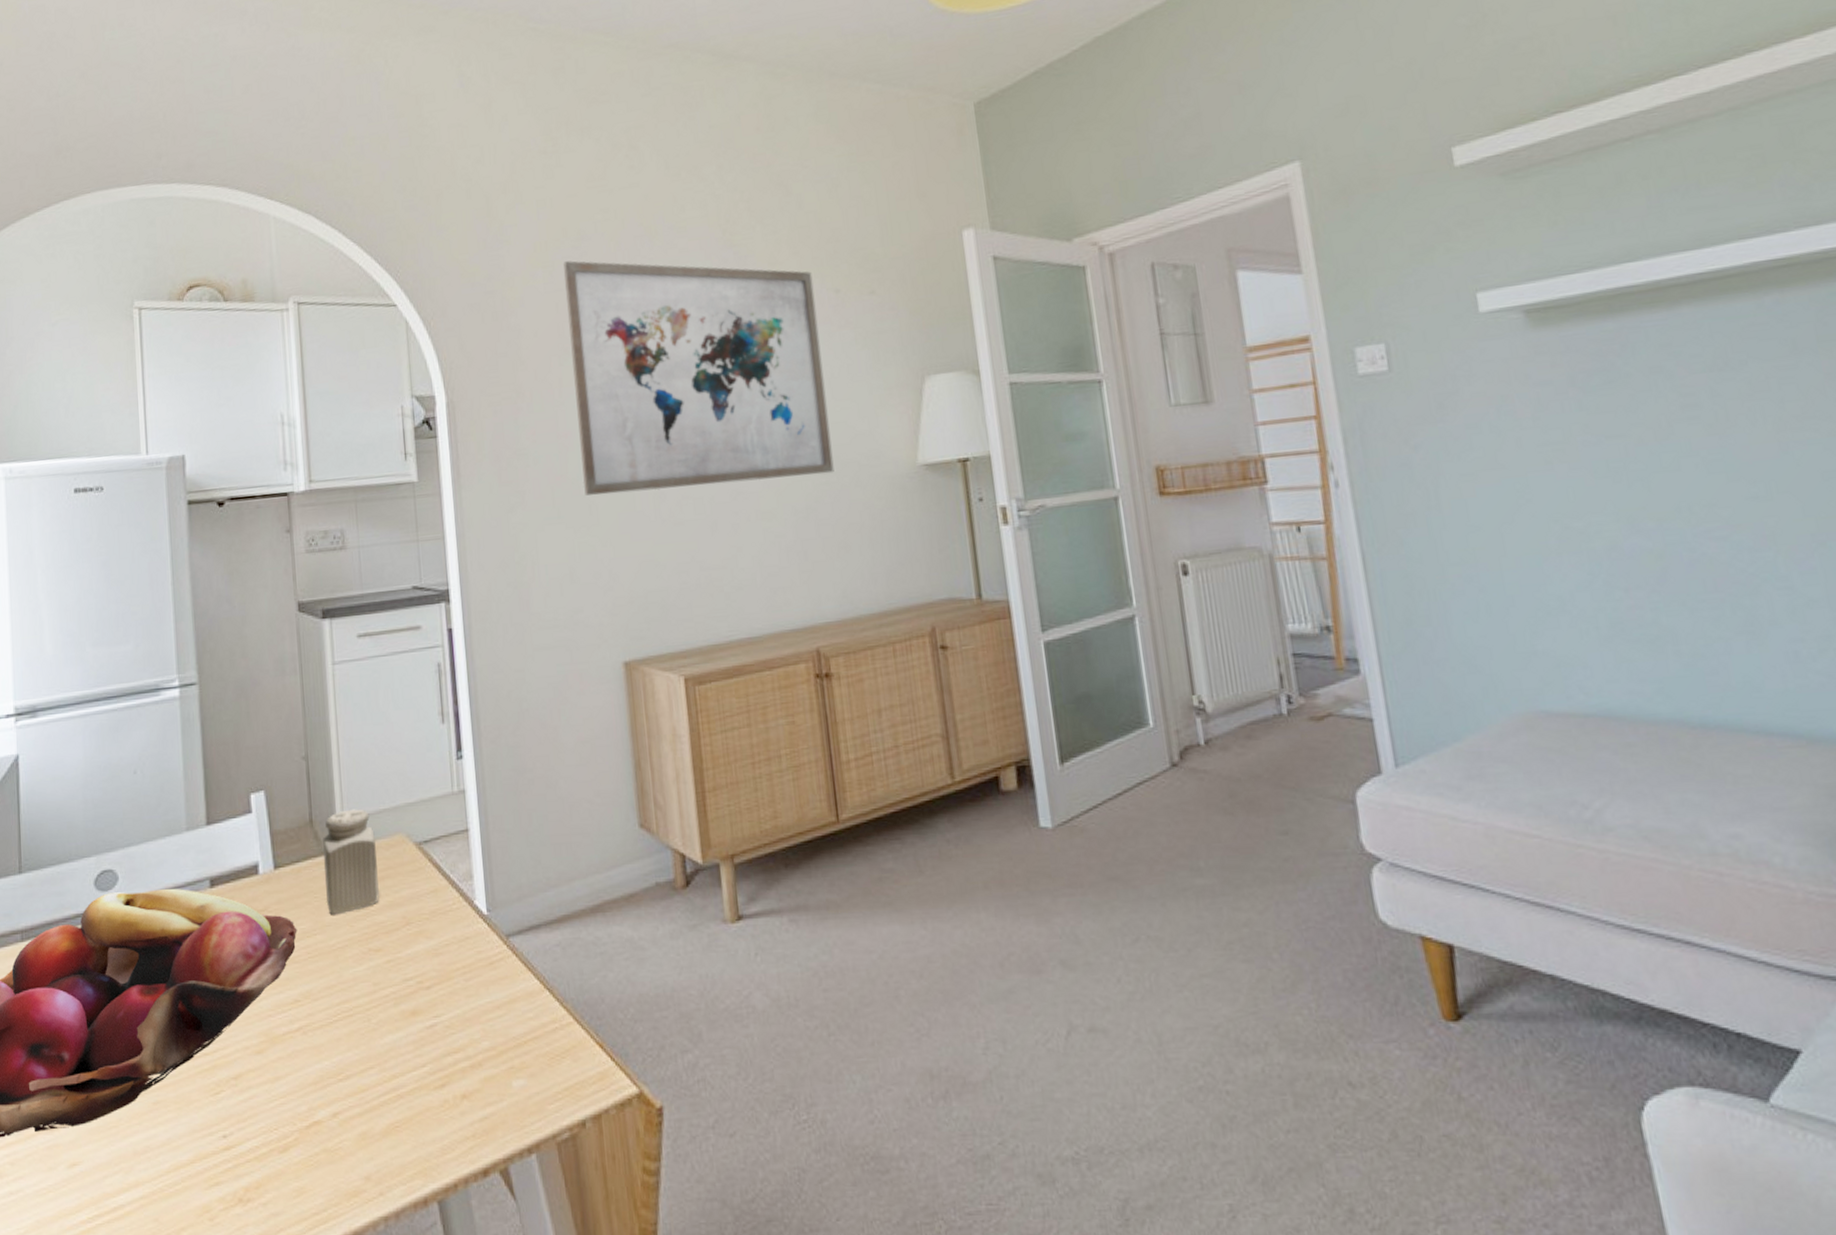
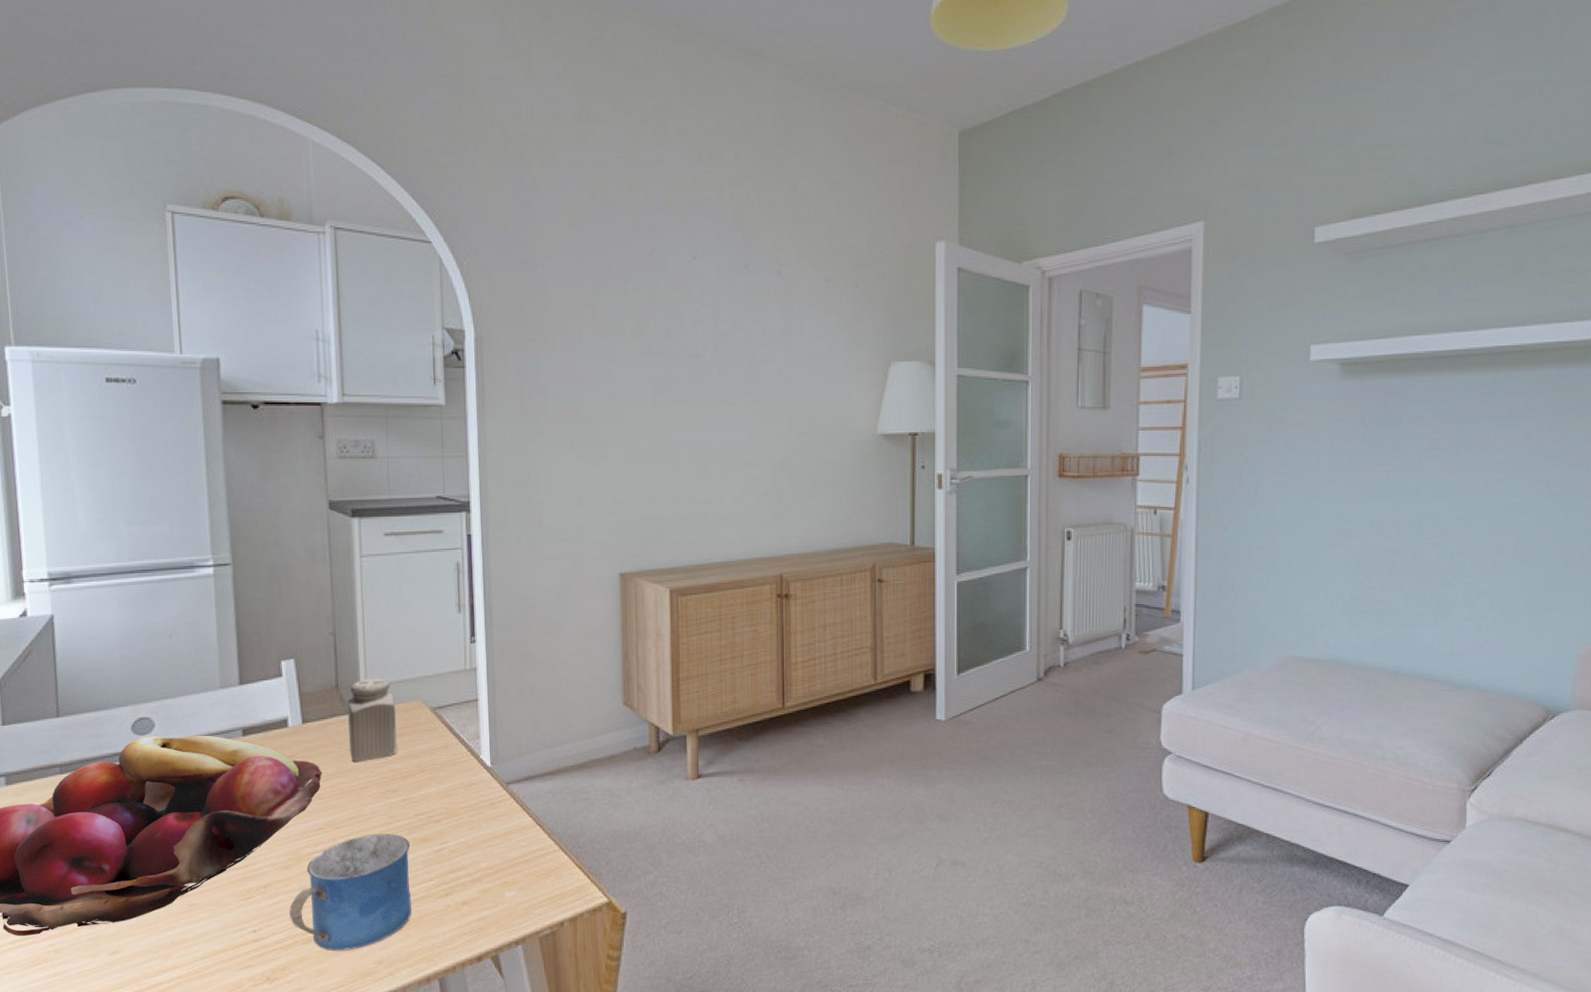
mug: none [263,1005,403,1162] -> present [289,834,412,950]
wall art: present [562,261,834,496] -> none [589,222,809,434]

